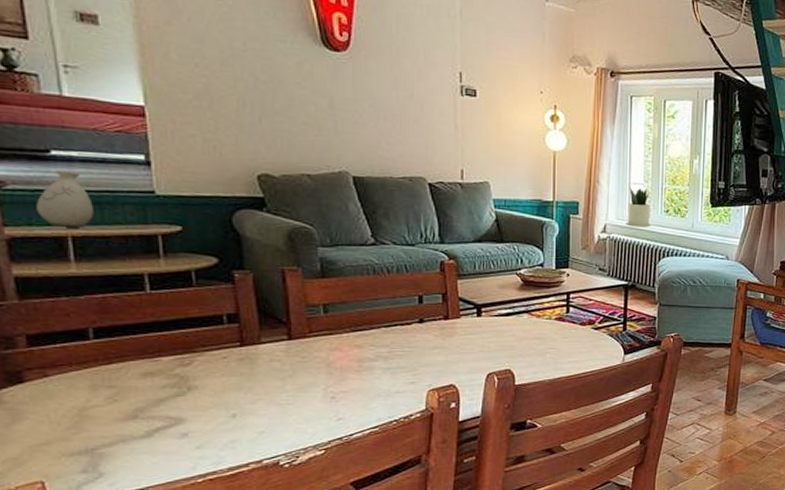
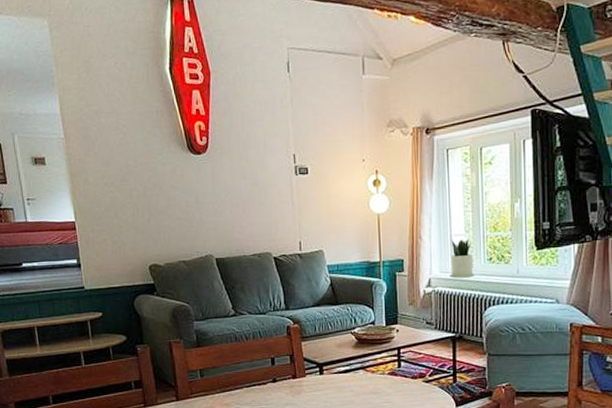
vase: present [36,170,94,228] -> none [16,277,49,320]

